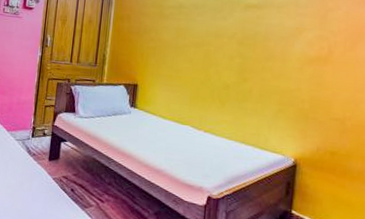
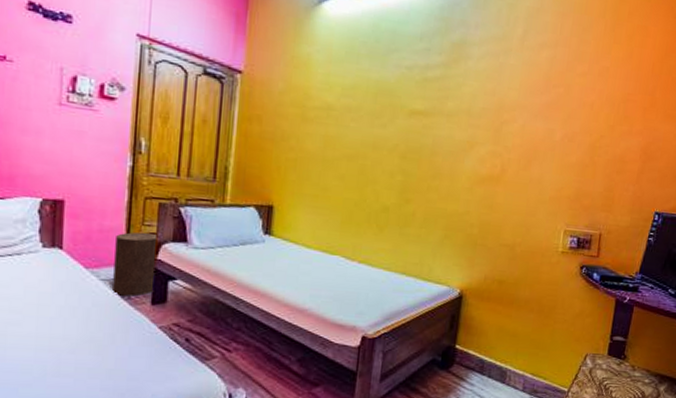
stool: none [23,104,57,154] -> present [112,232,160,297]

